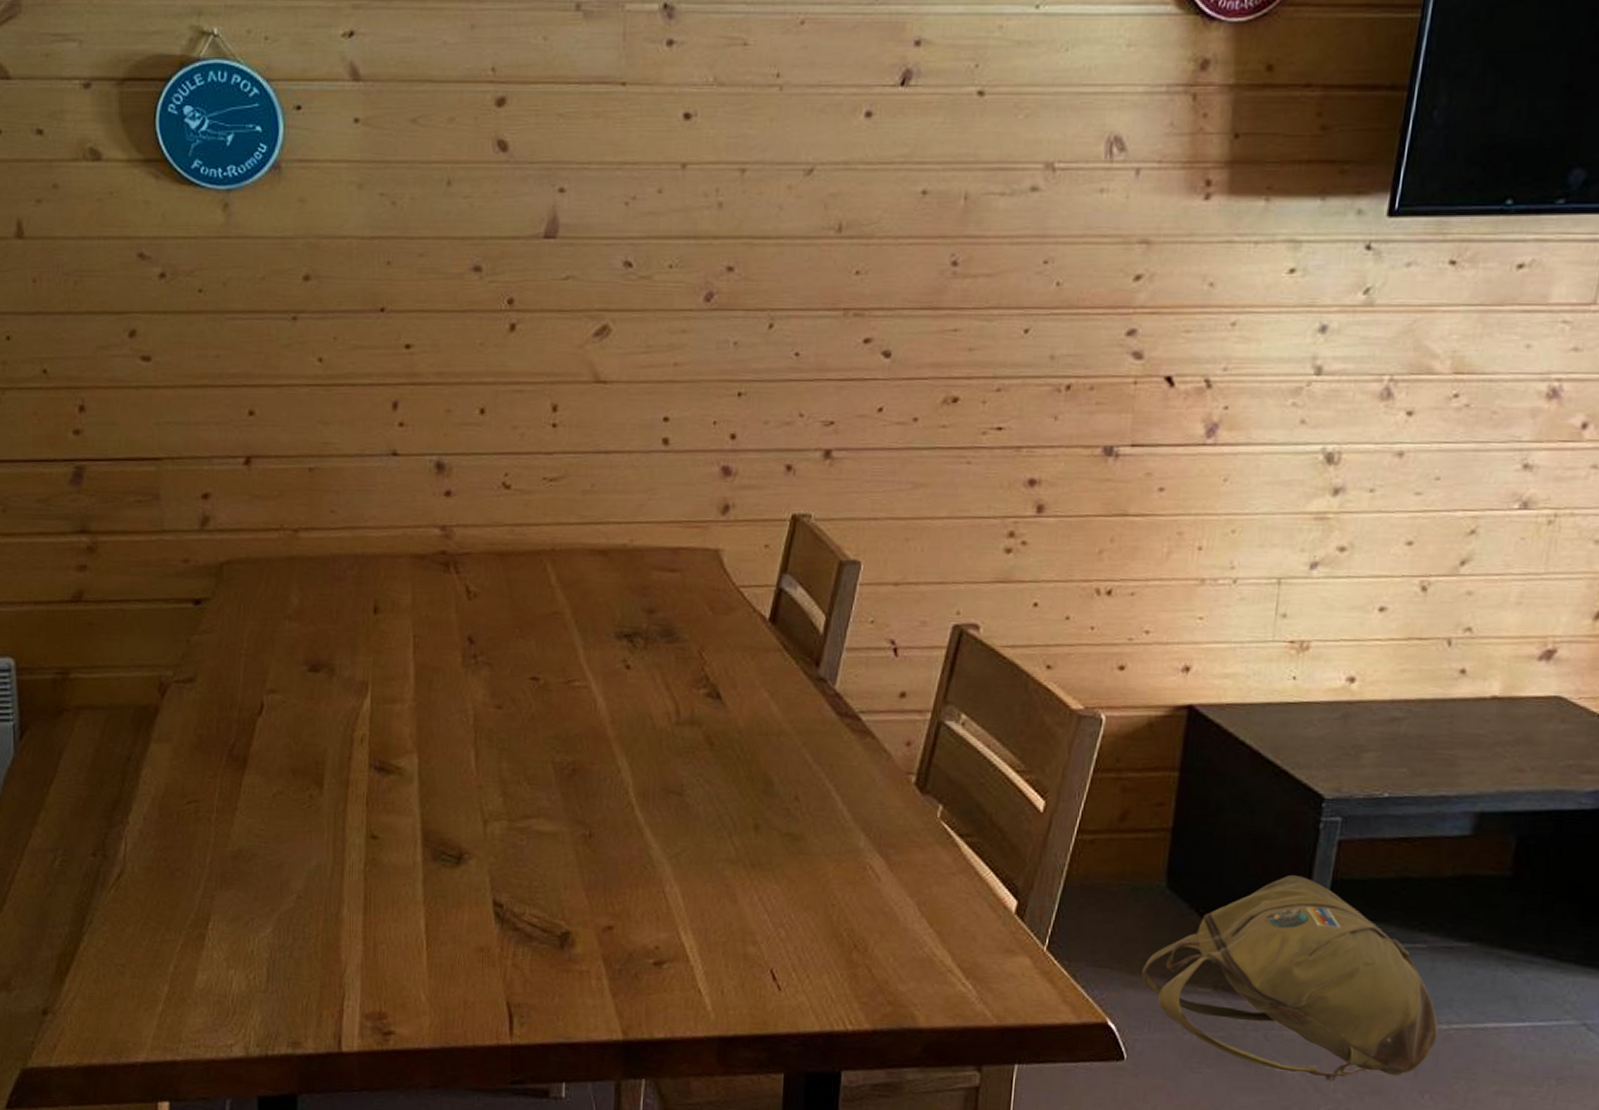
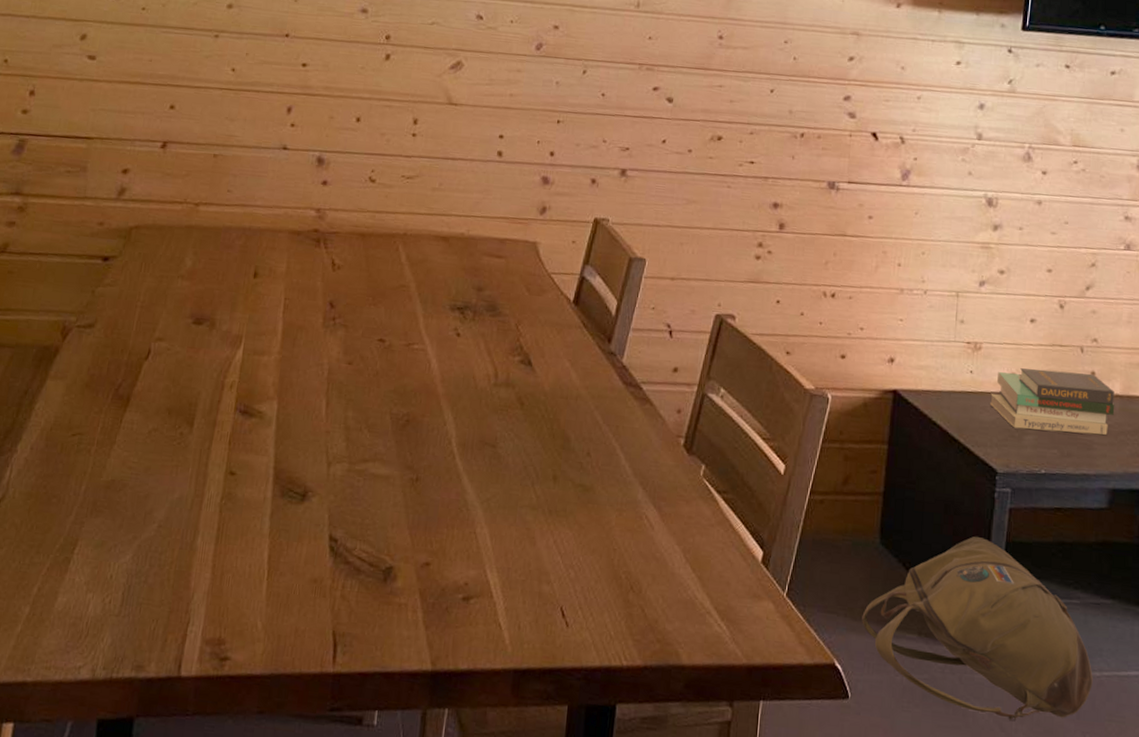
books: none [1318,669,1491,748] -> present [990,368,1115,436]

